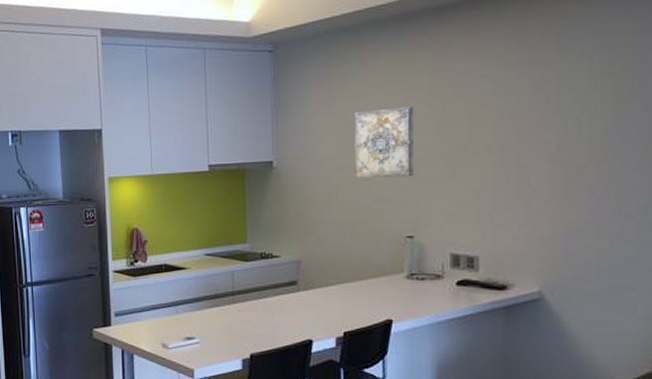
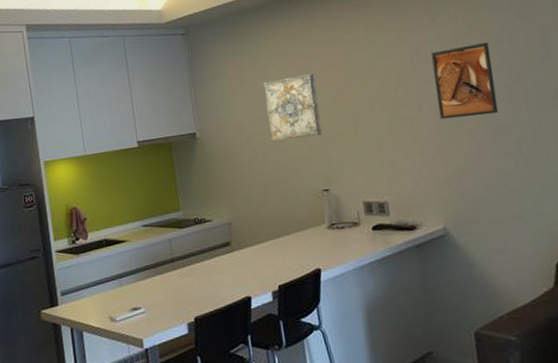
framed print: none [554,86,628,171] -> present [430,42,499,120]

